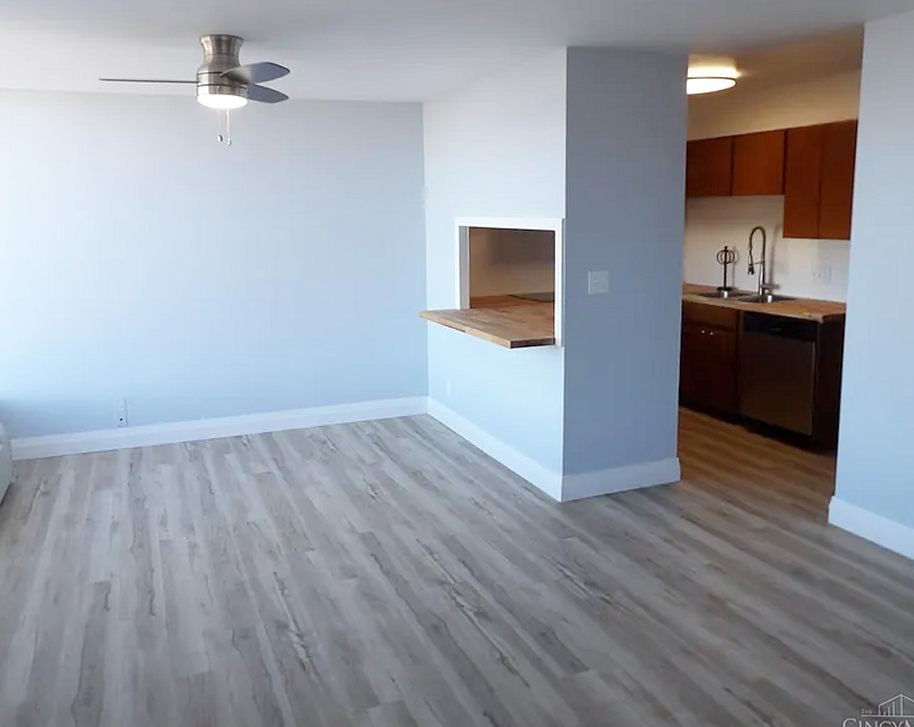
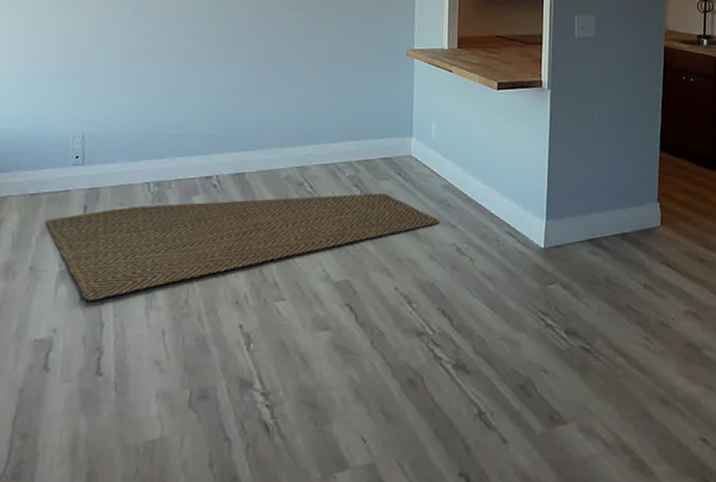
rug: none [97,450,458,549] -> present [44,193,440,301]

